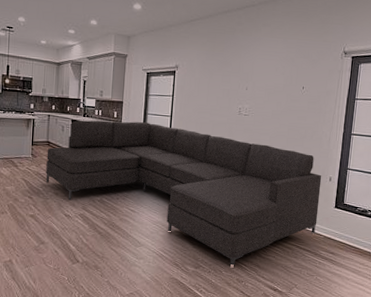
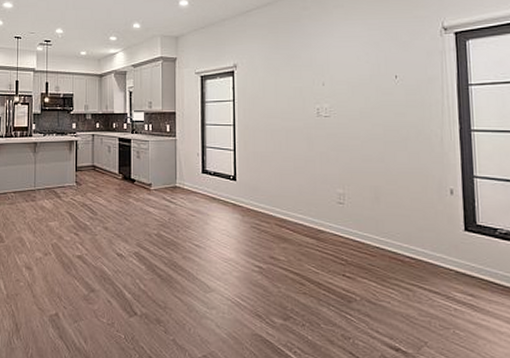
sofa: present [45,120,322,267] -> none [93,134,443,317]

